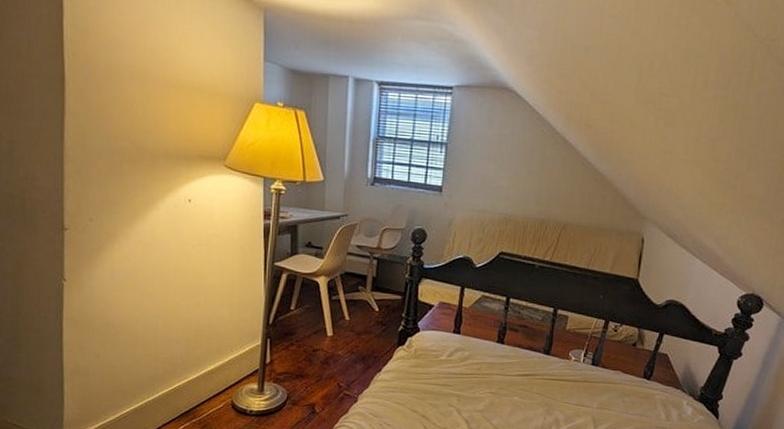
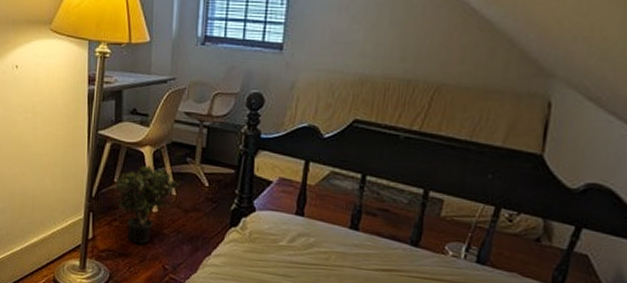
potted plant: none [289,293,352,366] -> present [113,165,179,245]

